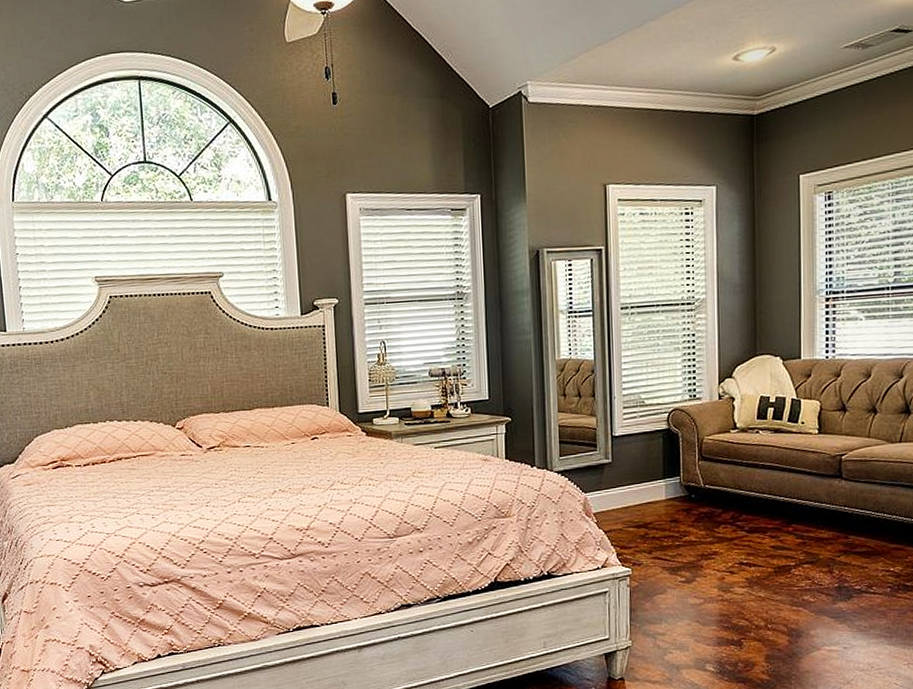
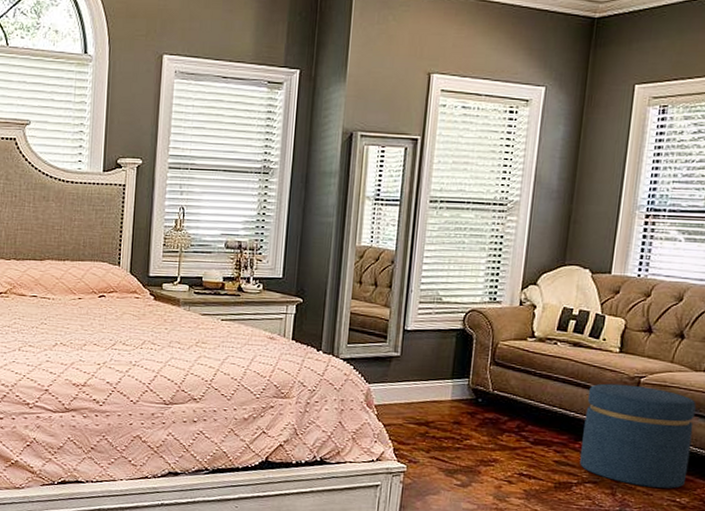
ottoman: none [794,463,897,561] -> present [580,383,696,489]

